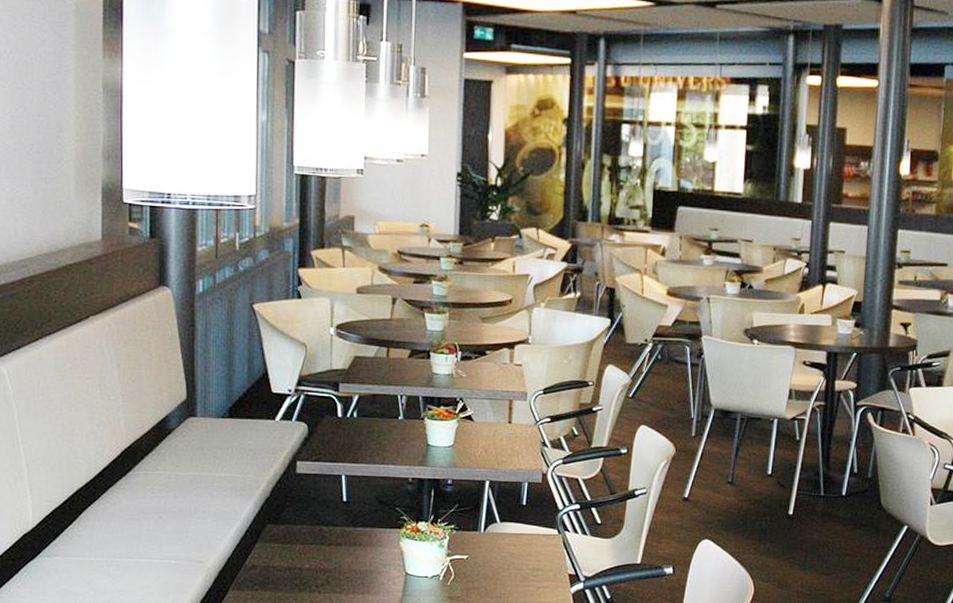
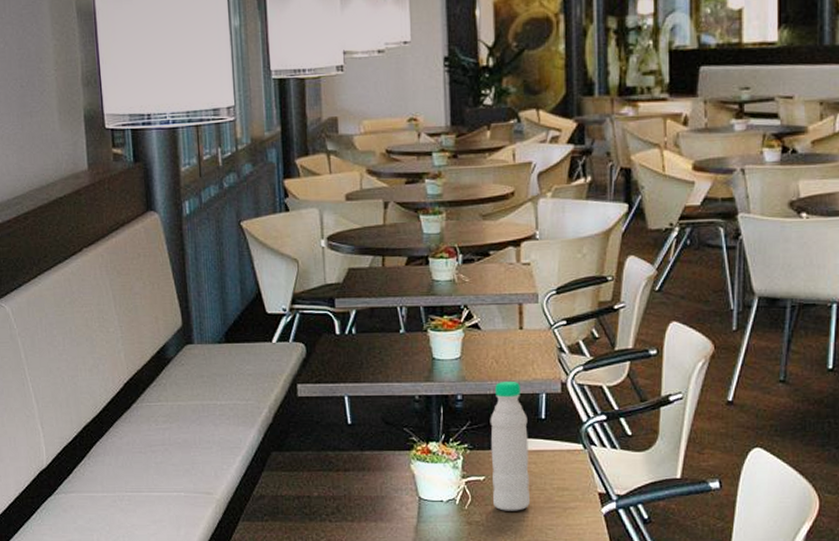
water bottle: none [474,469,510,588] -> present [490,380,530,511]

